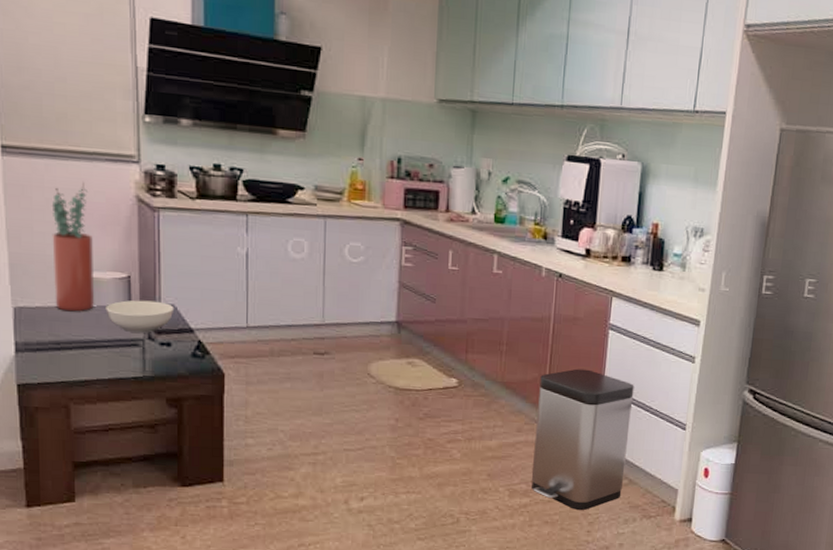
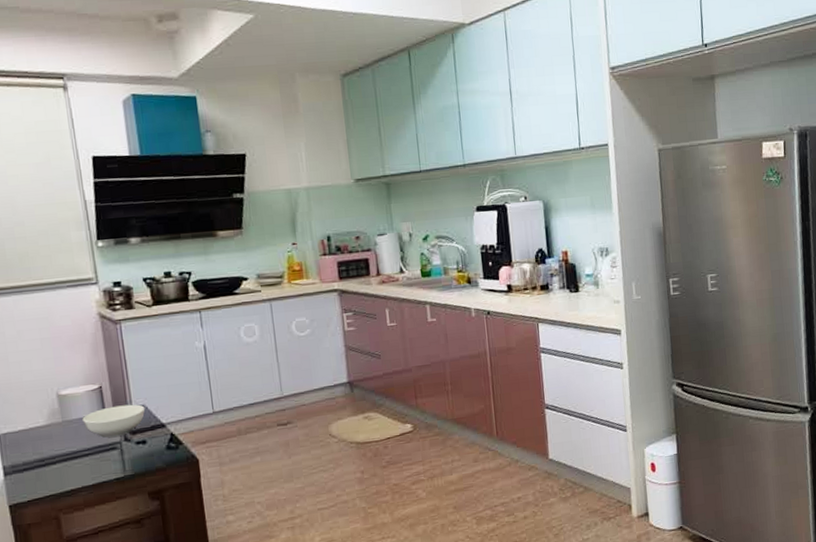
vase: present [51,182,95,312] -> none [23,310,73,430]
pedal bin: present [531,368,634,510] -> none [486,392,580,525]

